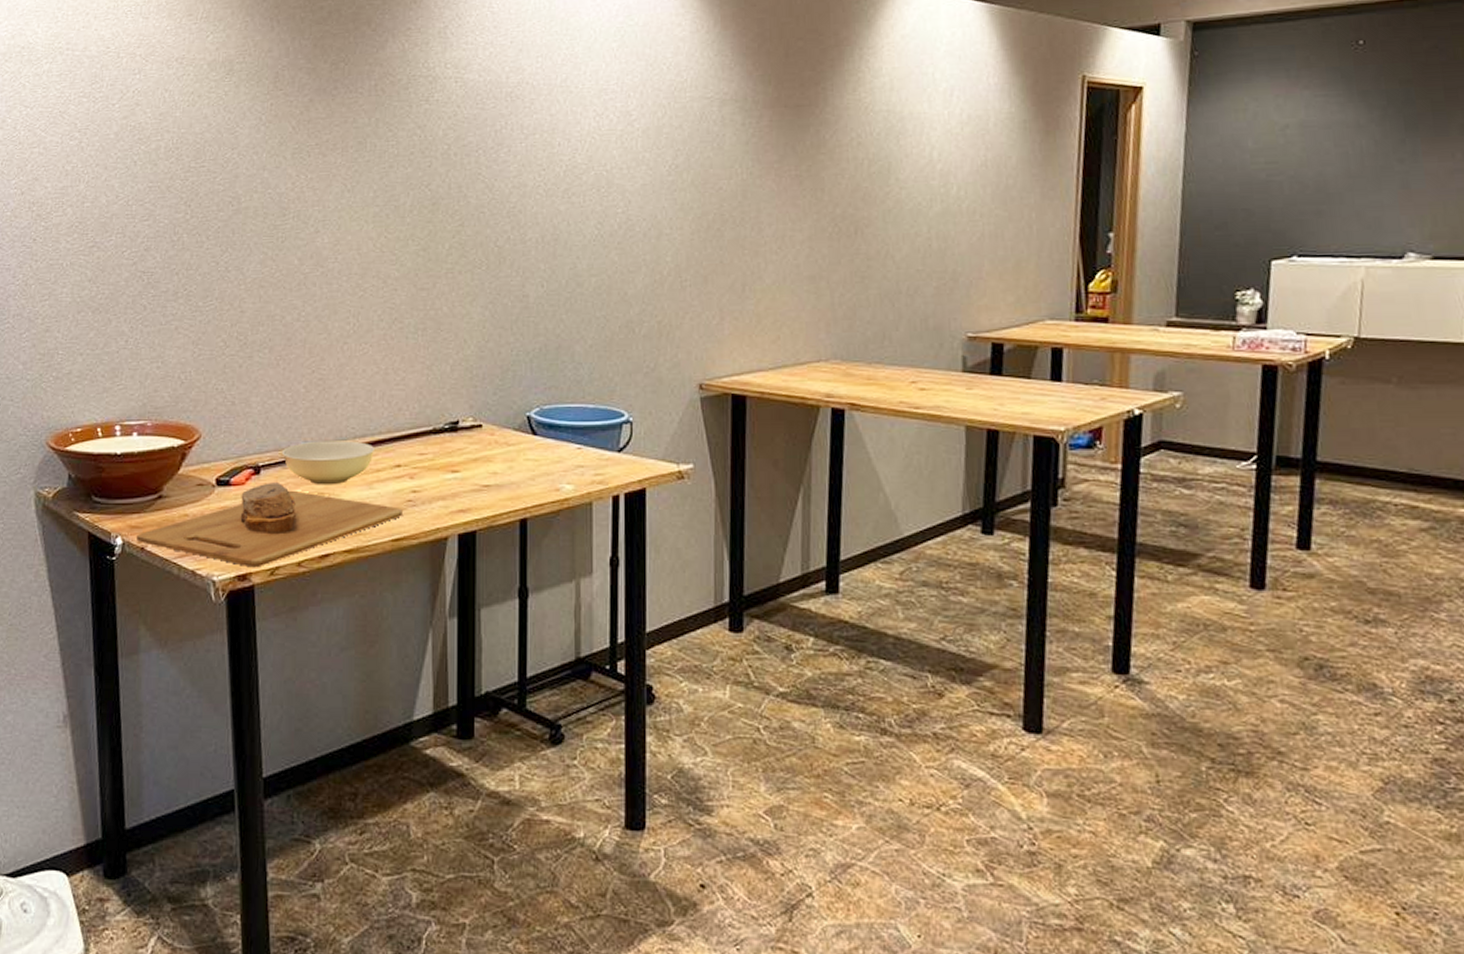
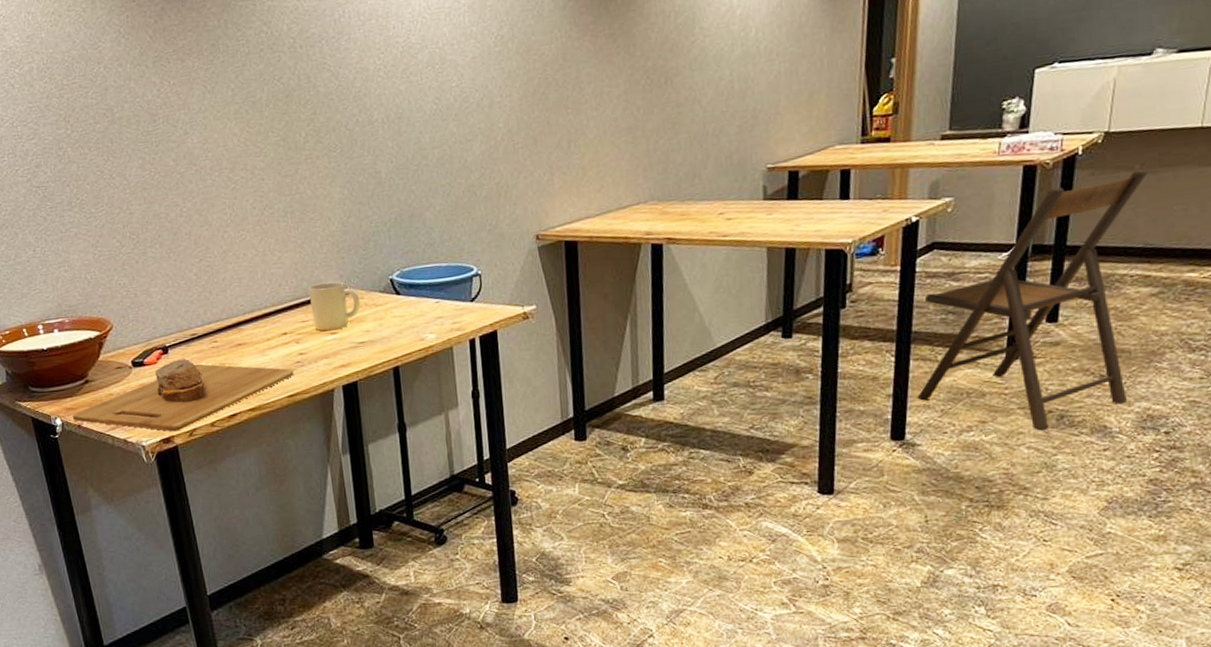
bowl: present [281,441,374,485] -> none [184,316,263,358]
mug: none [432,411,490,468] -> present [309,281,361,332]
folding chair: none [1143,383,1407,682] -> present [917,169,1148,431]

